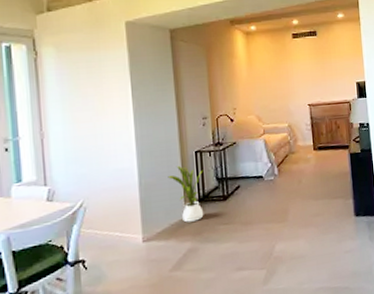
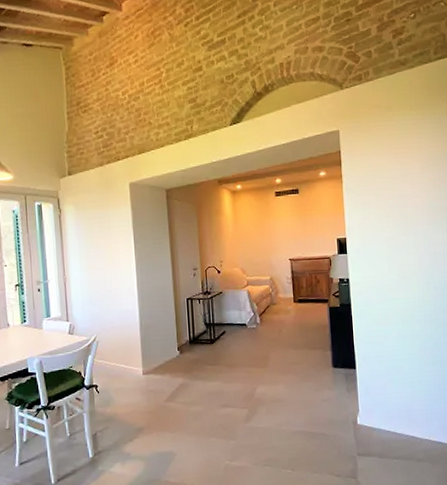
house plant: present [168,165,204,223] -> none [163,310,194,361]

